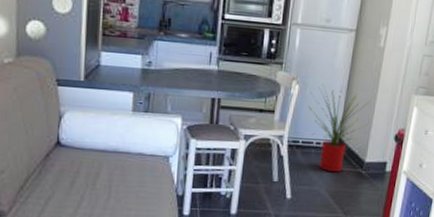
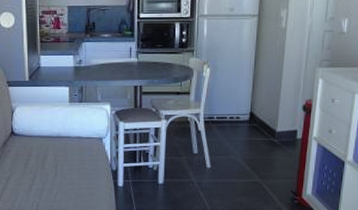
house plant: present [308,85,370,173] -> none [219,66,277,143]

